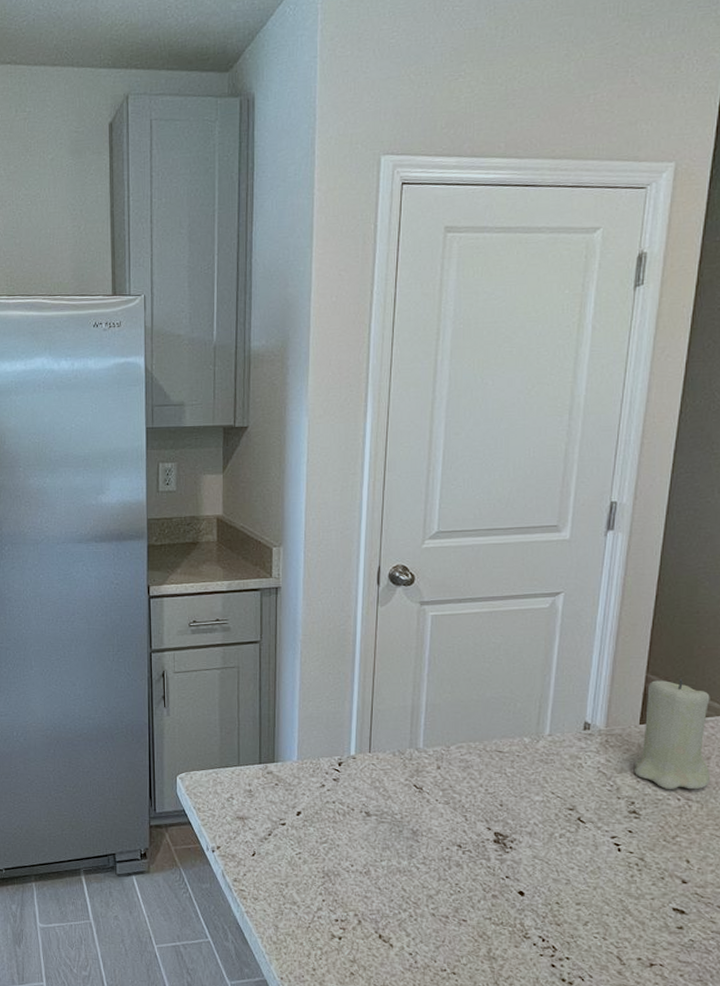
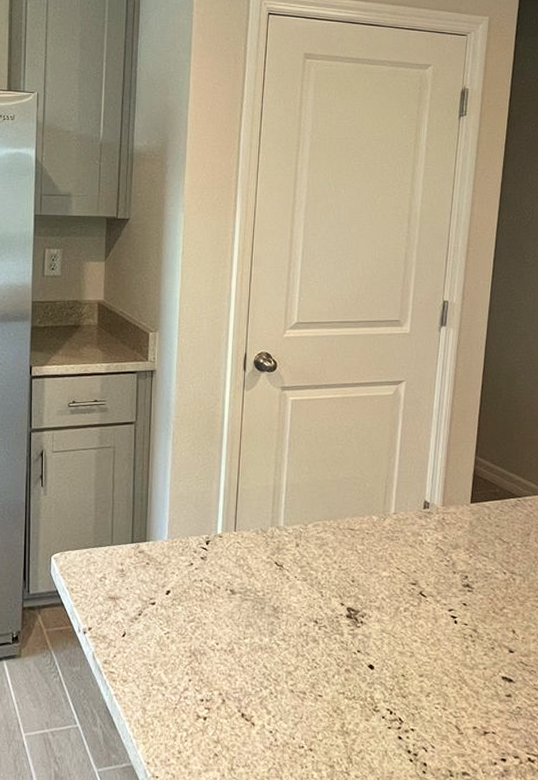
candle: present [635,678,710,790] -> none [467,461,530,564]

